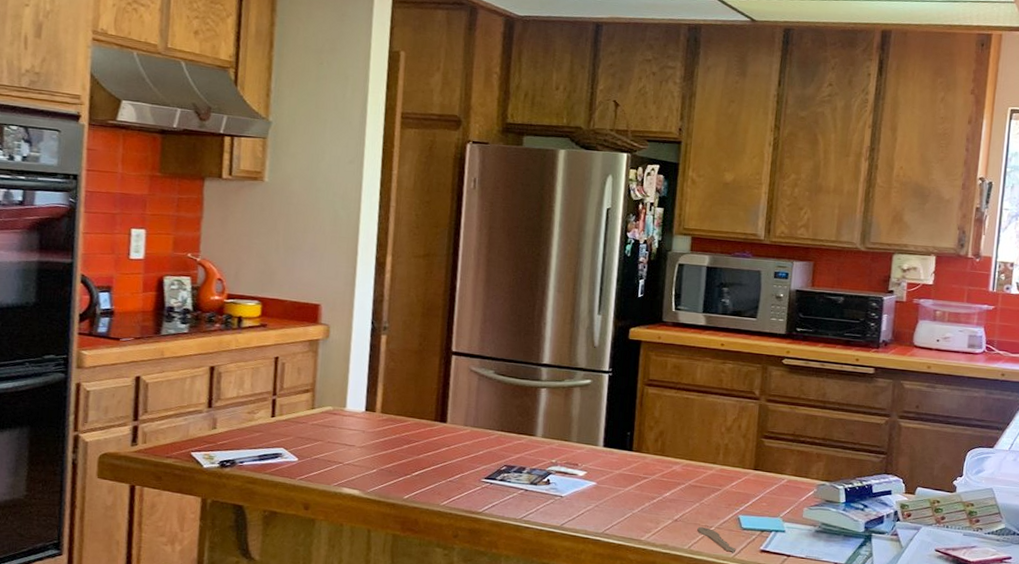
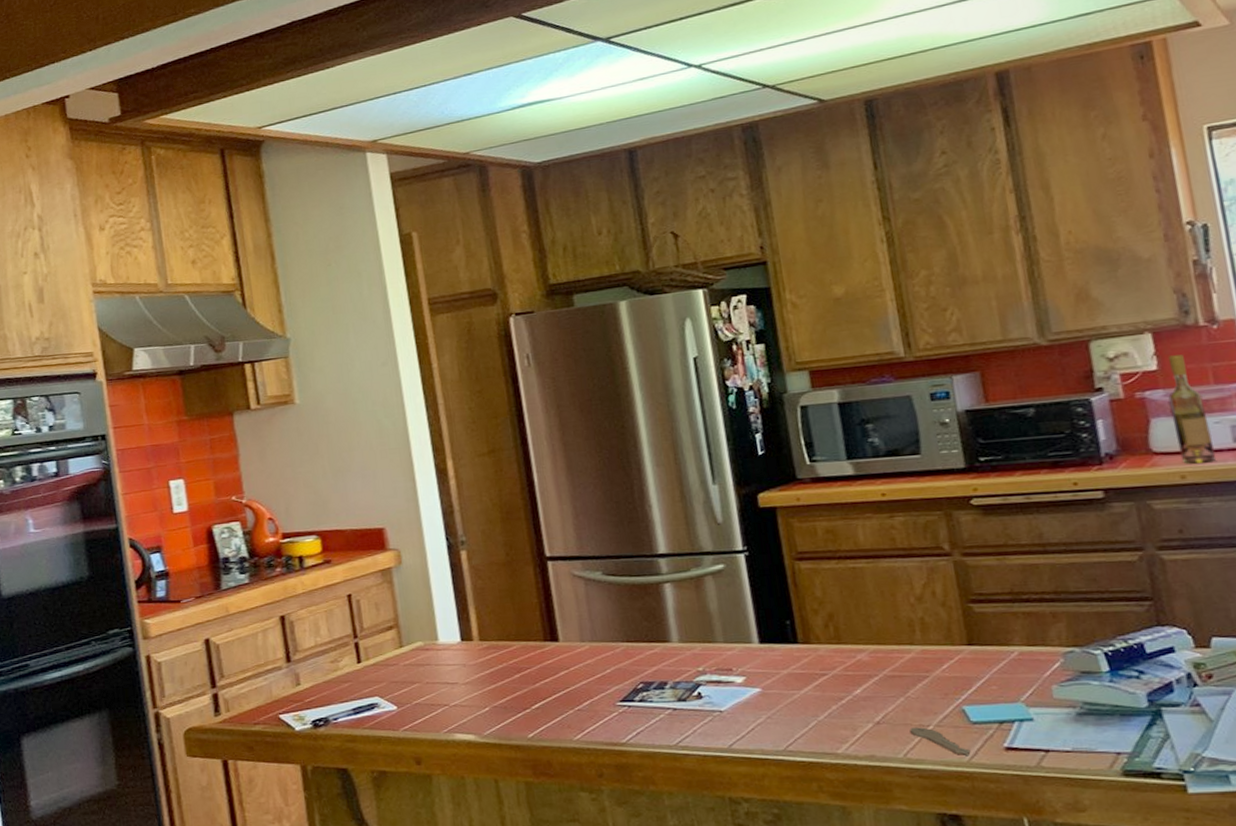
bottle: none [931,276,956,360] -> present [1168,355,1217,464]

